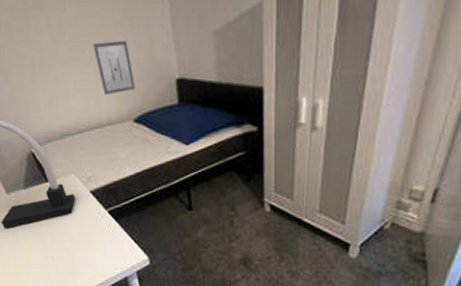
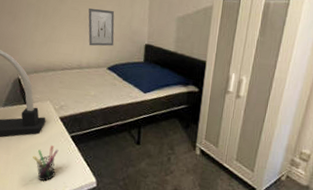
pen holder: none [71,225,101,265] -> present [33,145,59,181]

